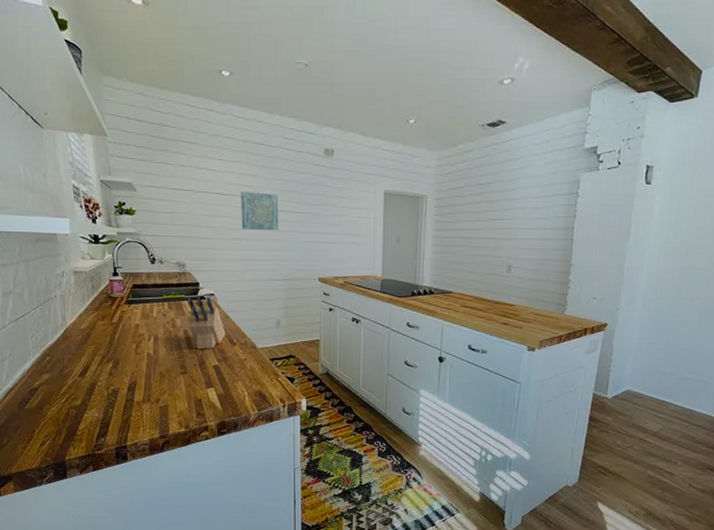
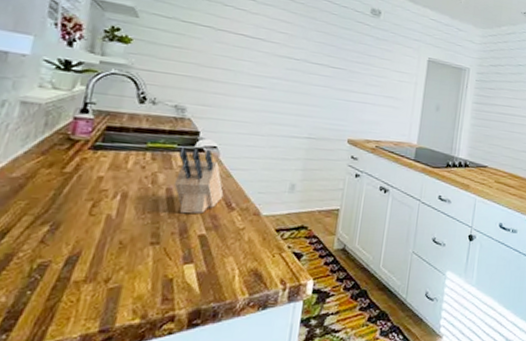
wall art: present [241,191,279,231] -> none [266,36,315,84]

